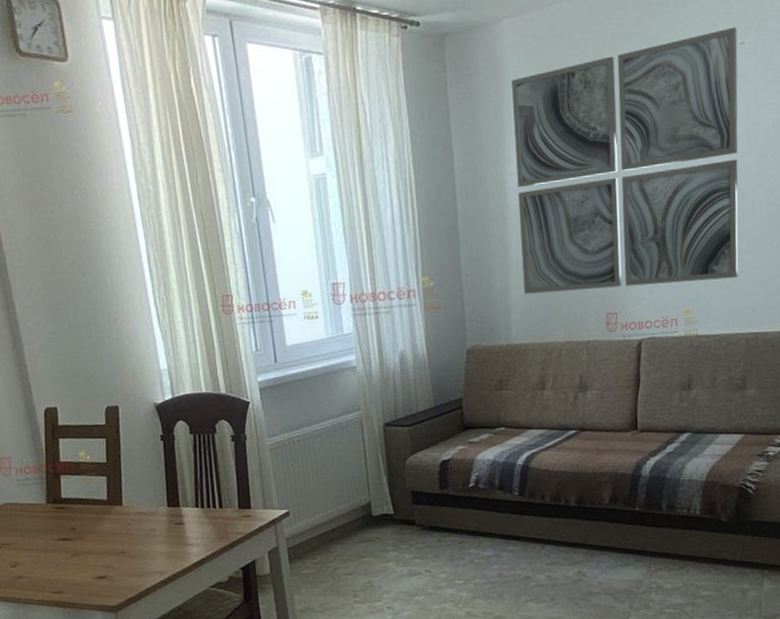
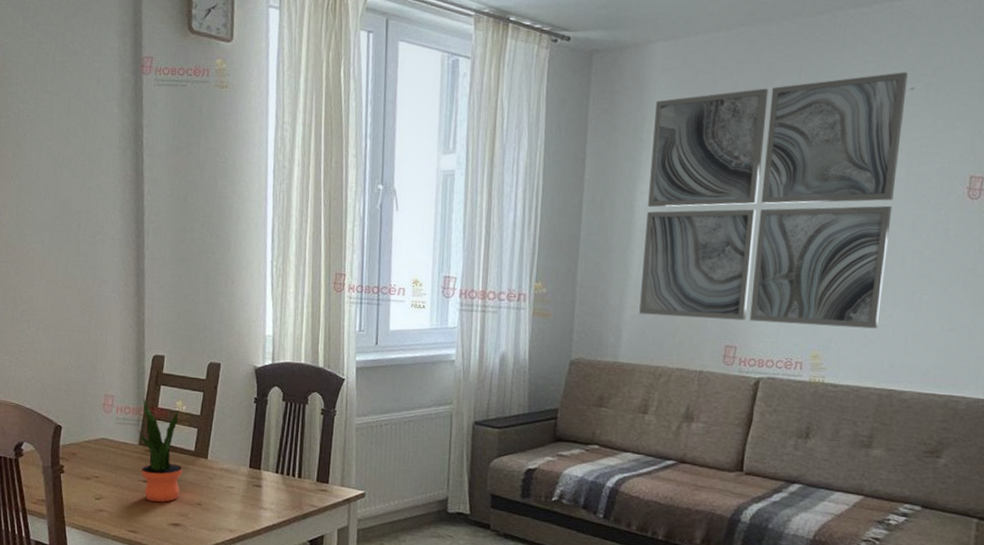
potted plant: none [43,455,99,559] -> present [139,399,183,503]

